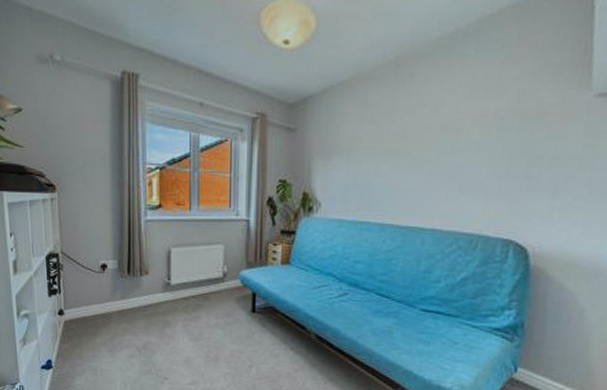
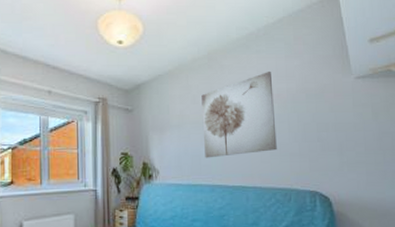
wall art: none [377,83,477,192] -> present [201,71,277,158]

